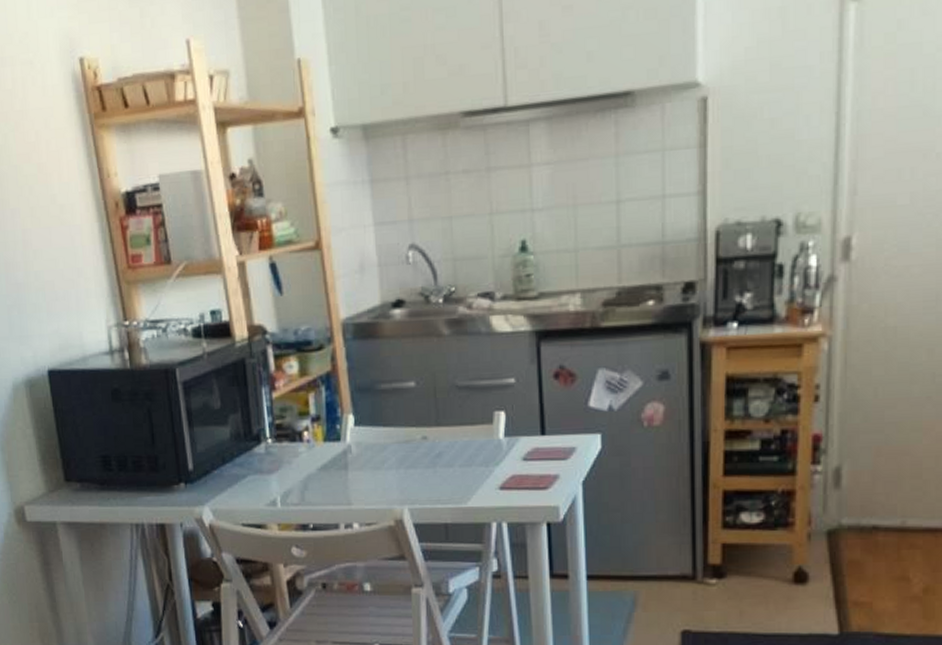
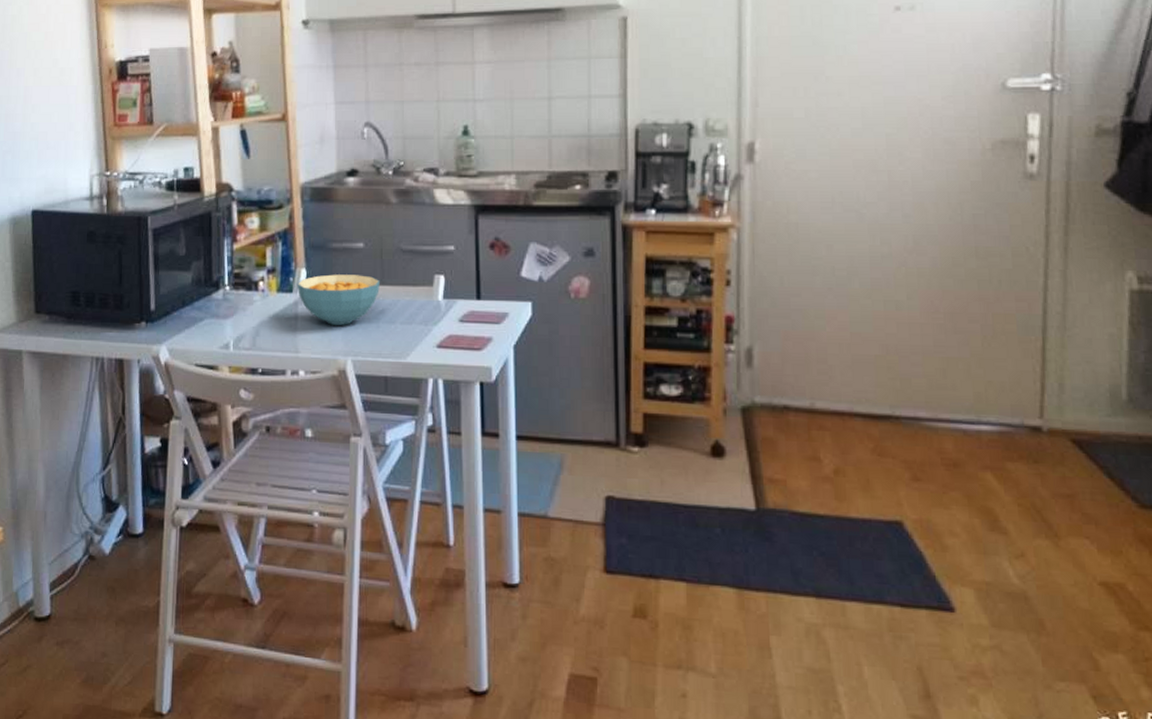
cereal bowl: none [344,417,435,473] -> present [296,274,380,325]

